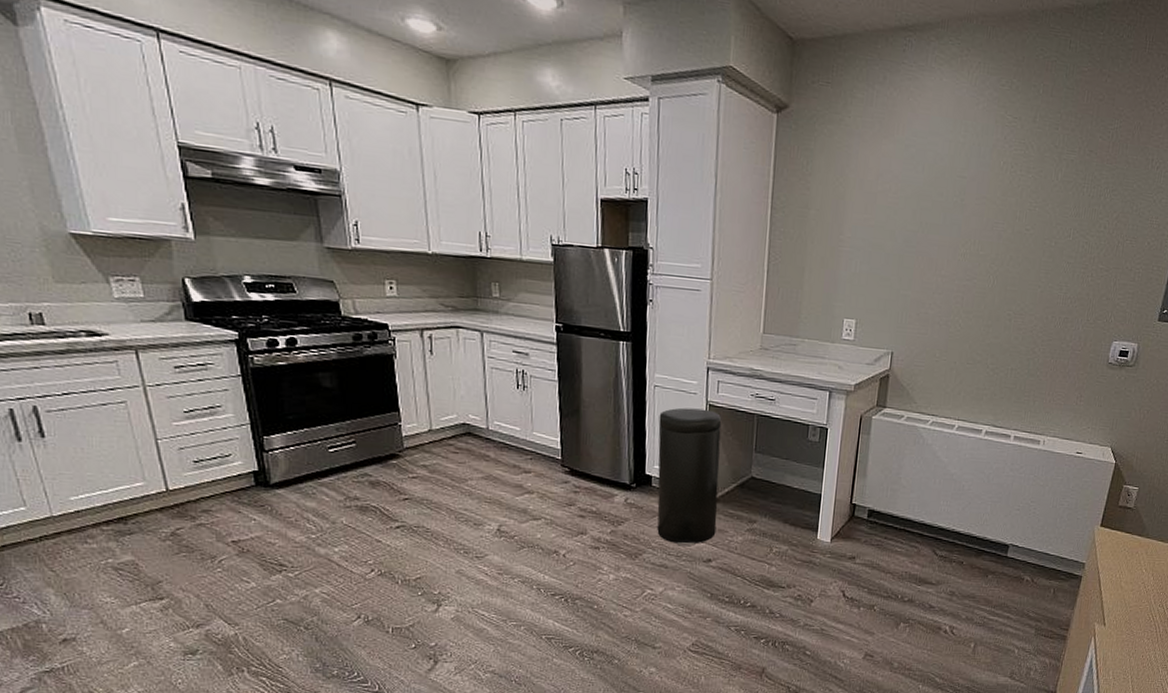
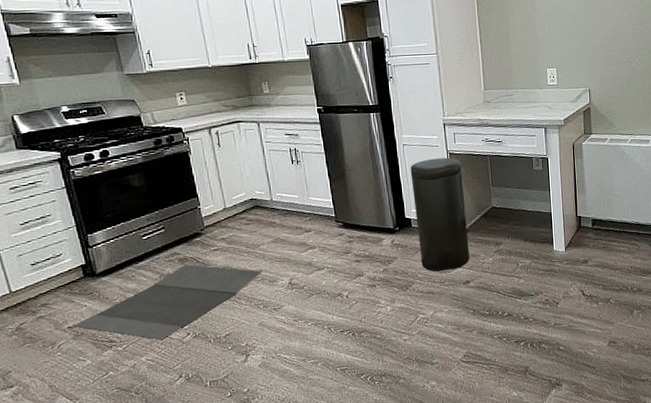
floor mat: none [239,489,468,572] -> present [74,264,263,340]

